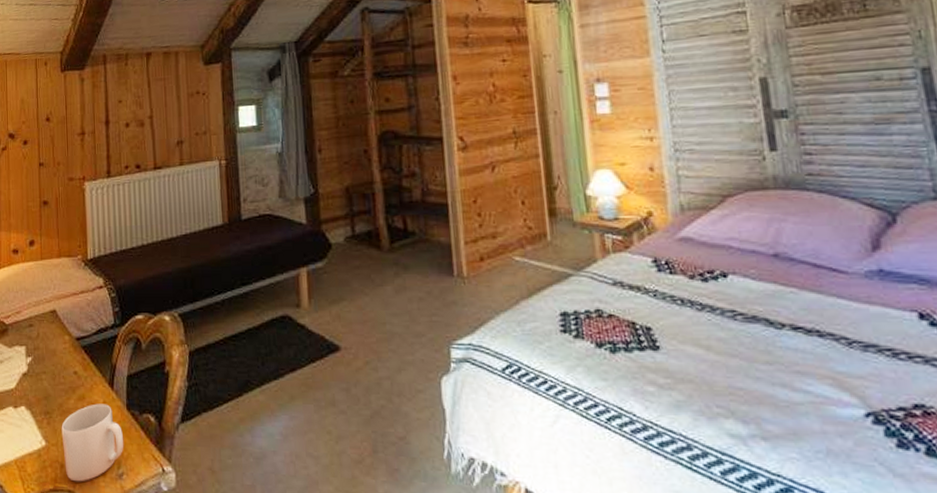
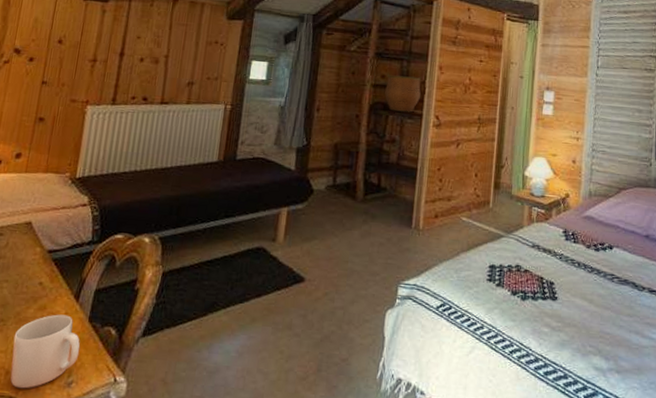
basket: none [392,93,436,139] -> present [385,74,421,113]

